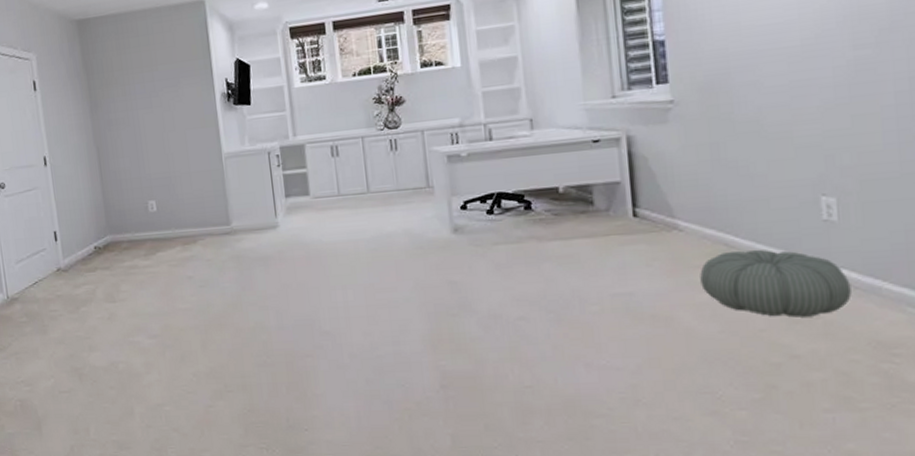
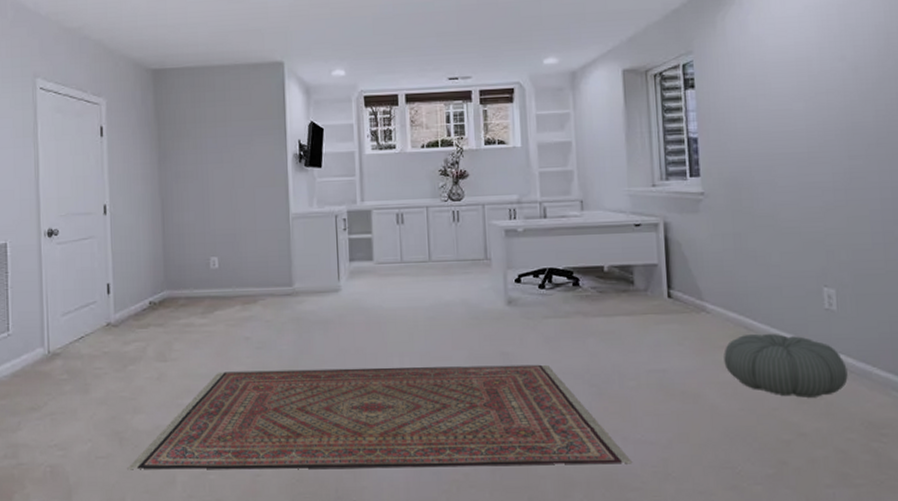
area rug: none [88,291,598,403] -> present [127,364,633,470]

